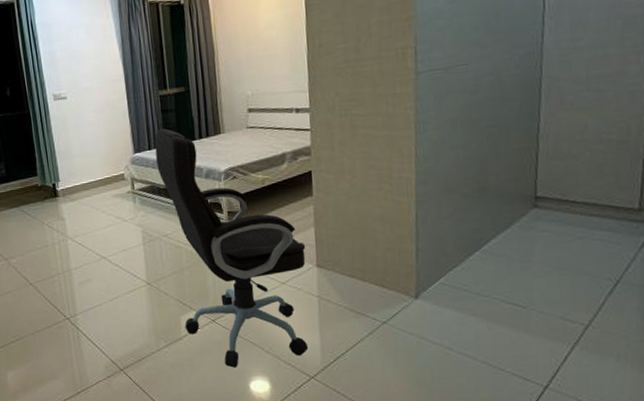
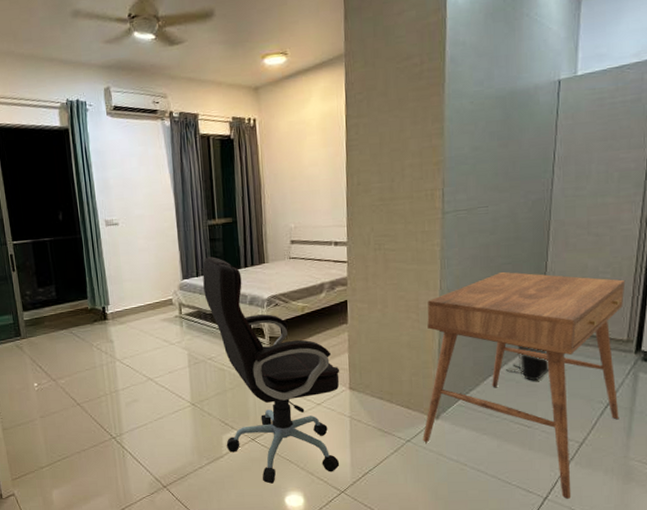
desk: none [400,135,635,388] -> present [423,271,626,499]
backpack: none [495,216,546,256] -> present [506,345,550,381]

